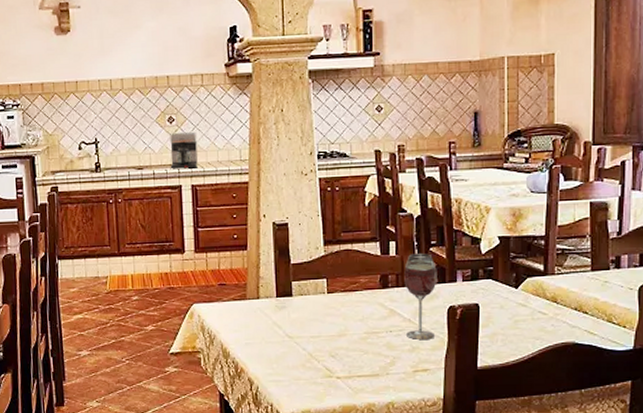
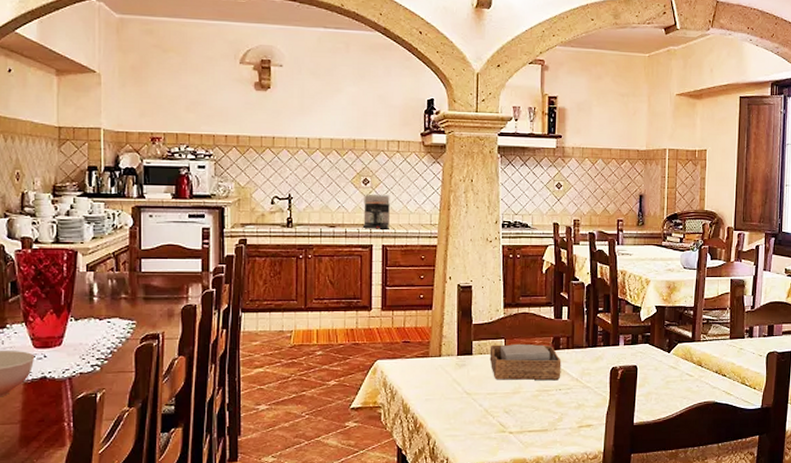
napkin holder: none [311,283,391,322] -> present [489,343,561,381]
wineglass: present [404,253,437,339] -> none [574,319,603,397]

